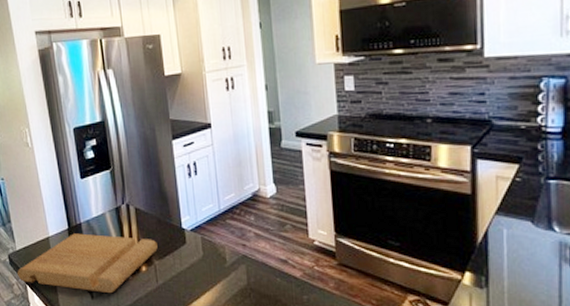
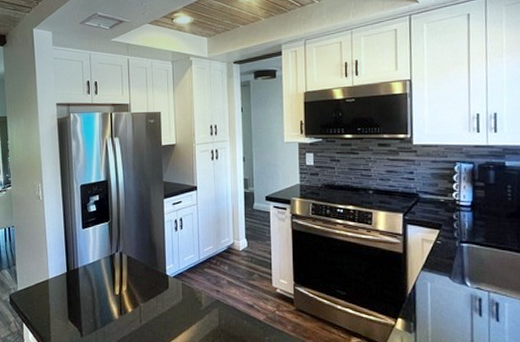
cutting board: present [17,233,158,294] -> none [16,277,144,333]

